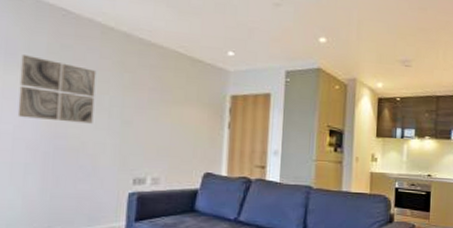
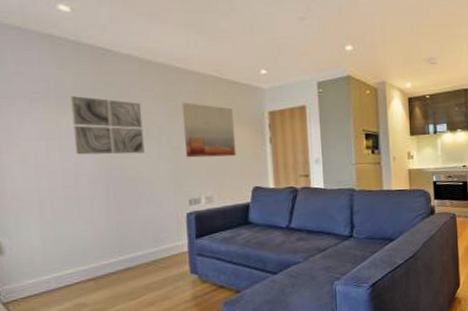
wall art: none [137,74,194,137] -> present [181,102,237,158]

